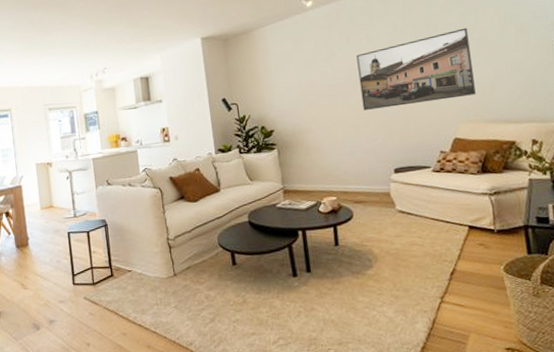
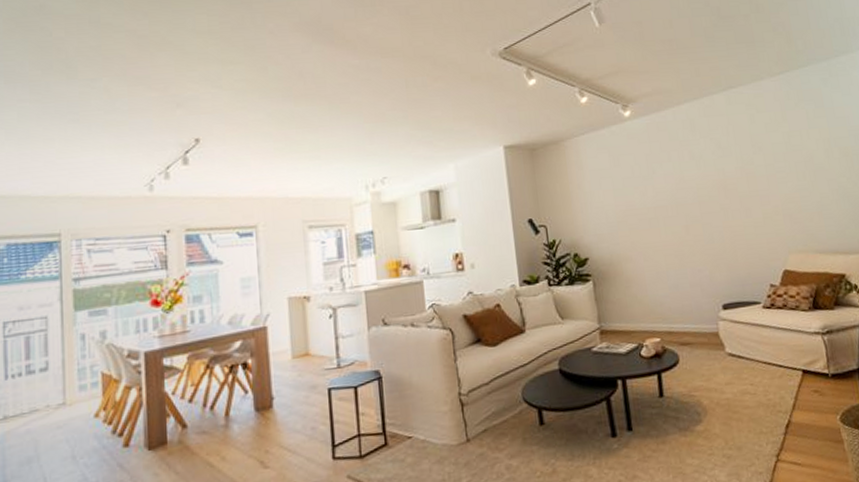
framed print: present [356,27,476,110] -> none [679,149,804,237]

